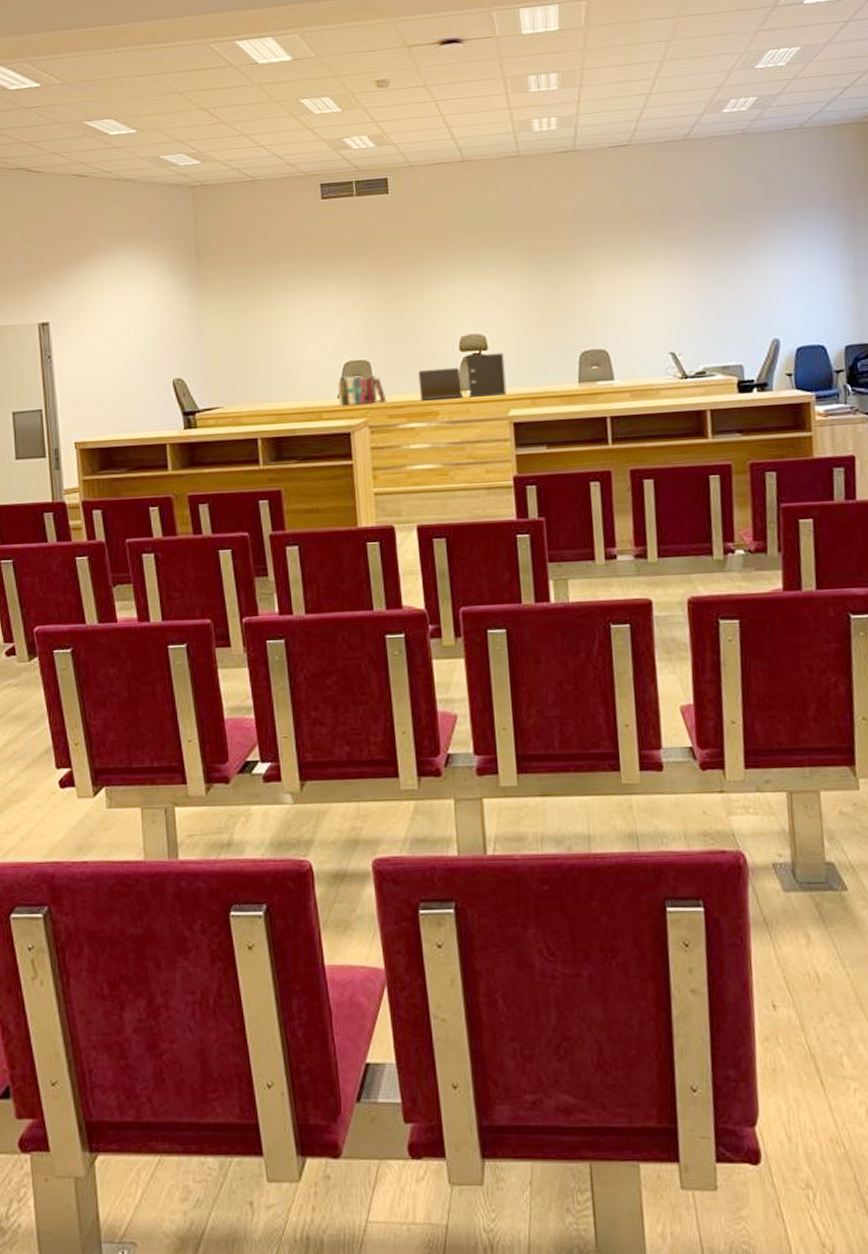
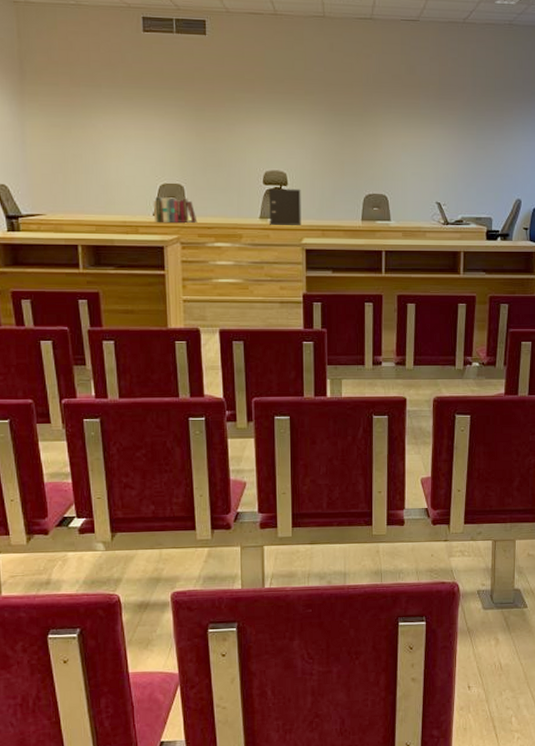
laptop computer: present [418,367,464,401] -> none [226,197,265,225]

